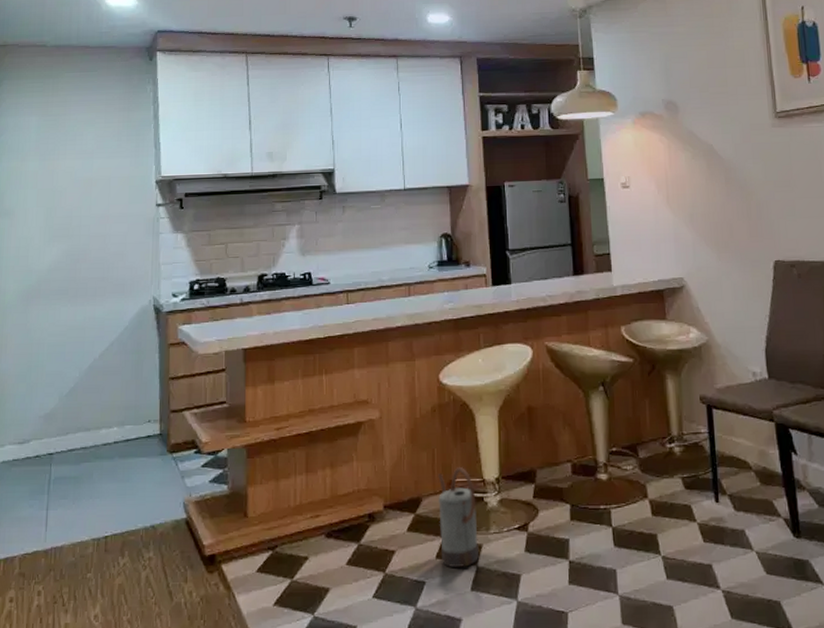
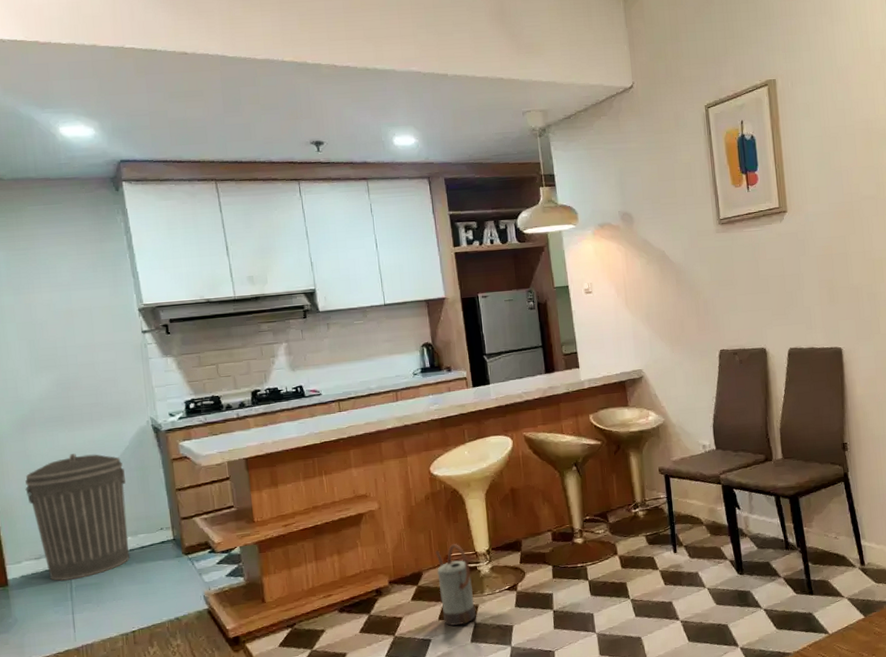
trash can: none [20,330,120,471] -> present [25,453,129,581]

